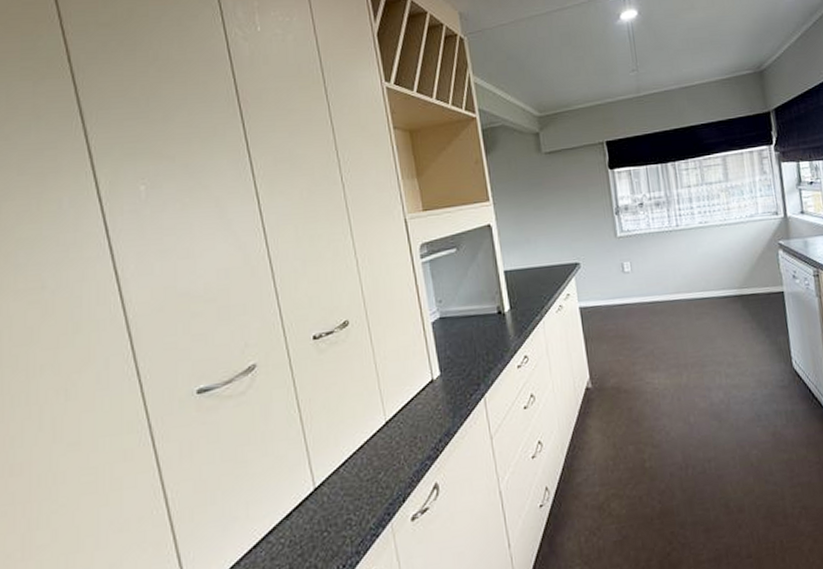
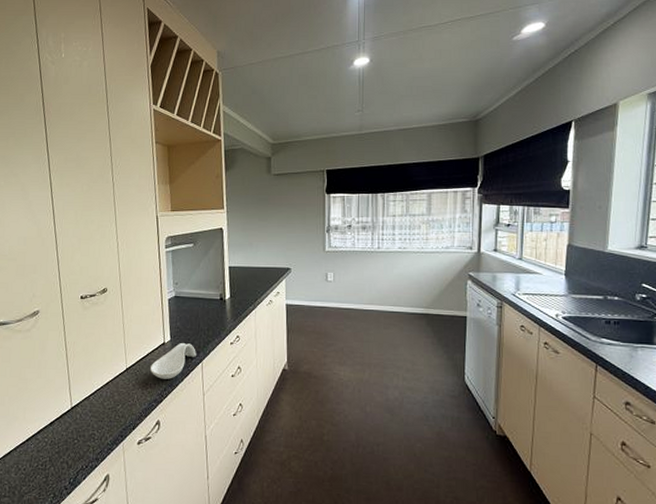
spoon rest: none [417,375,476,428] -> present [149,343,196,379]

